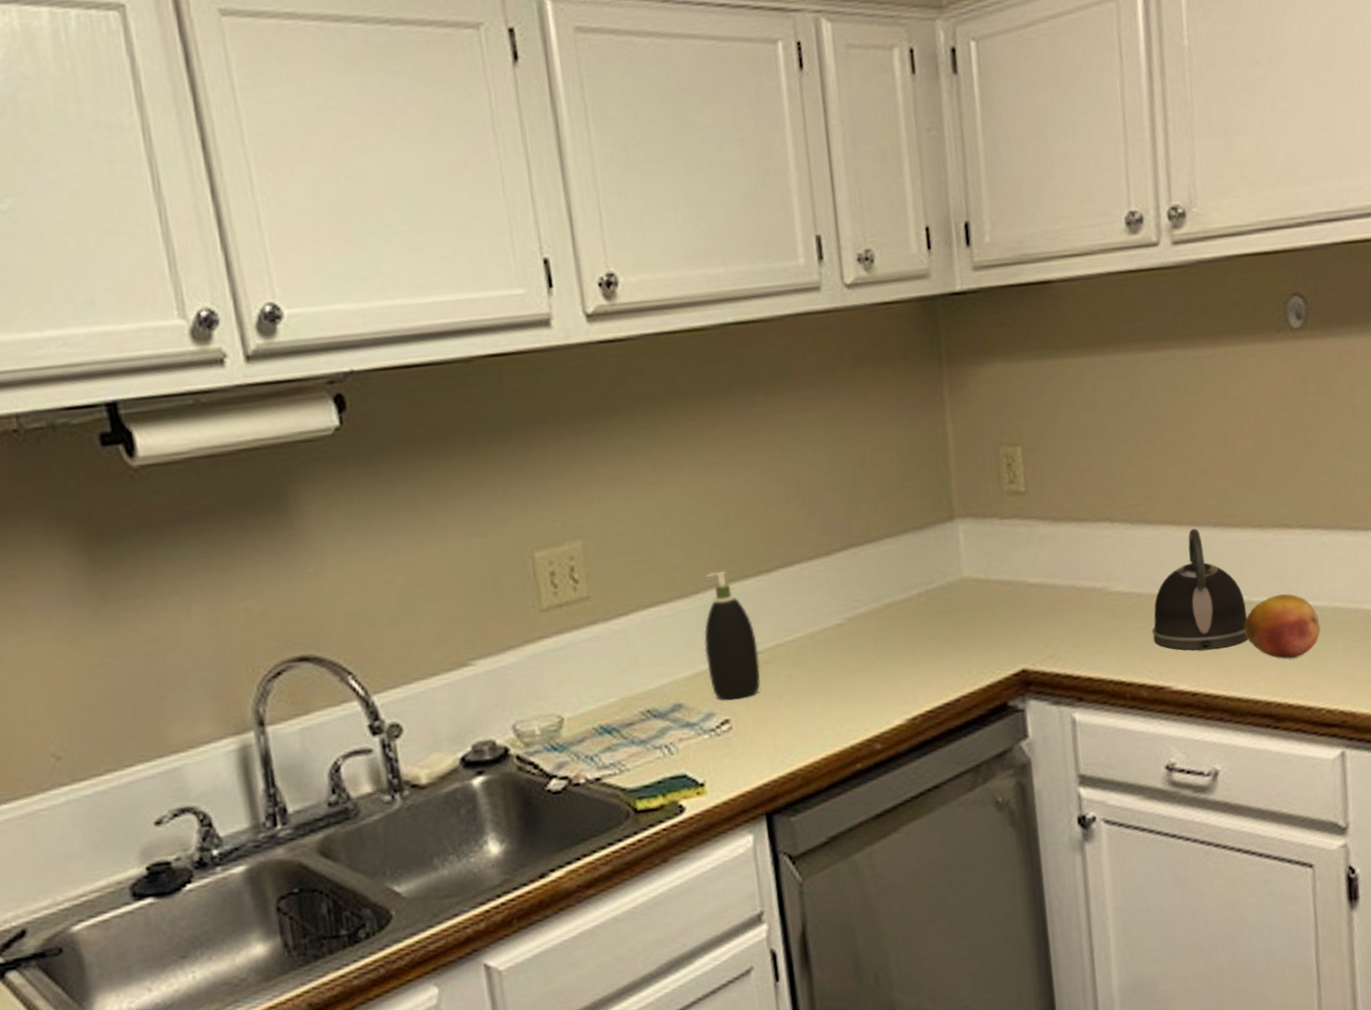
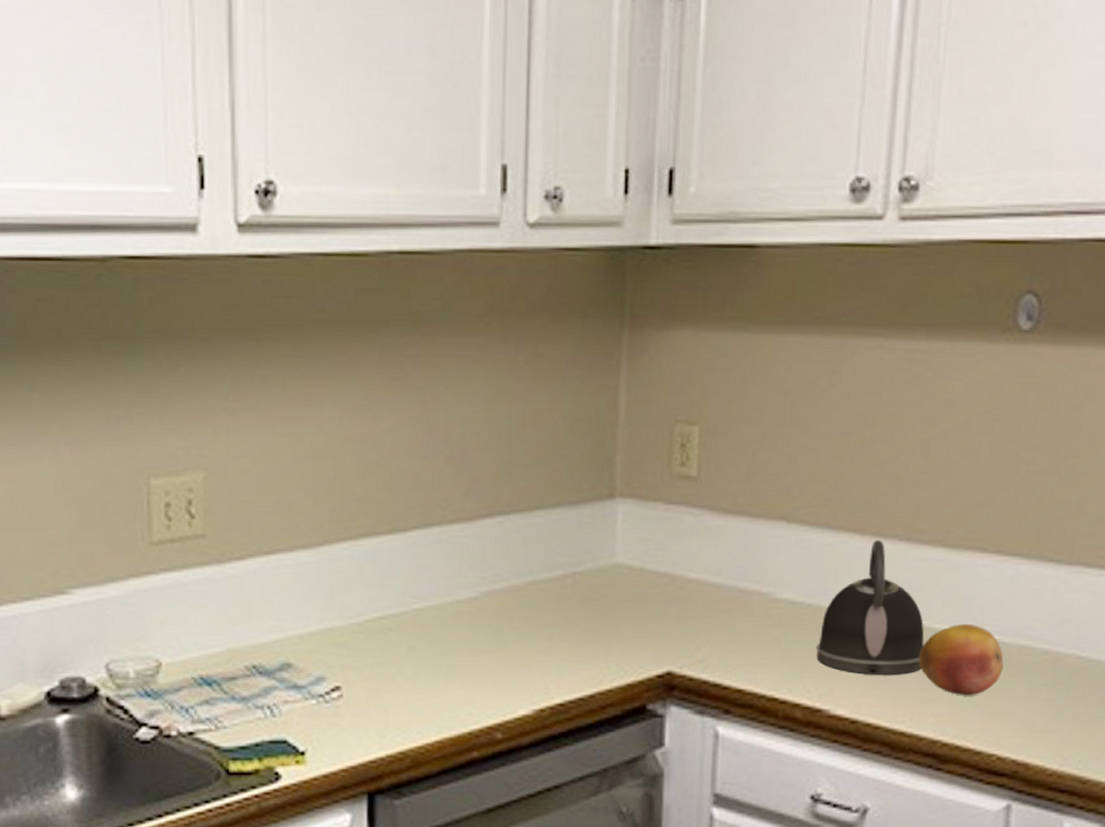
soap dispenser: present [704,571,760,700] -> none [323,524,381,665]

